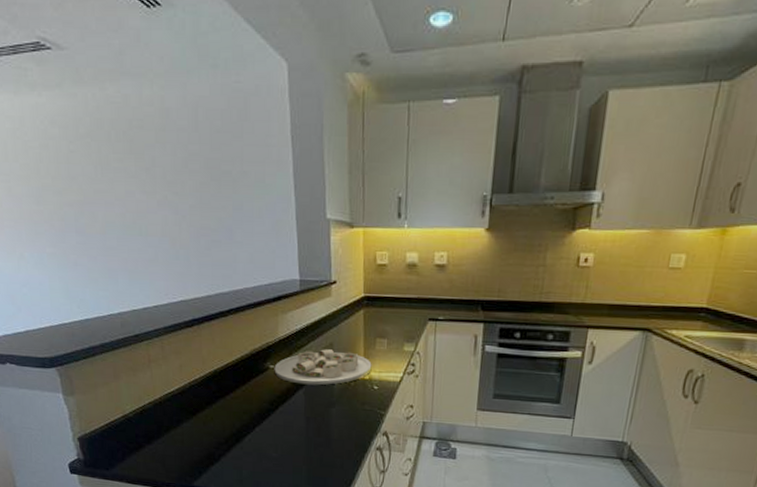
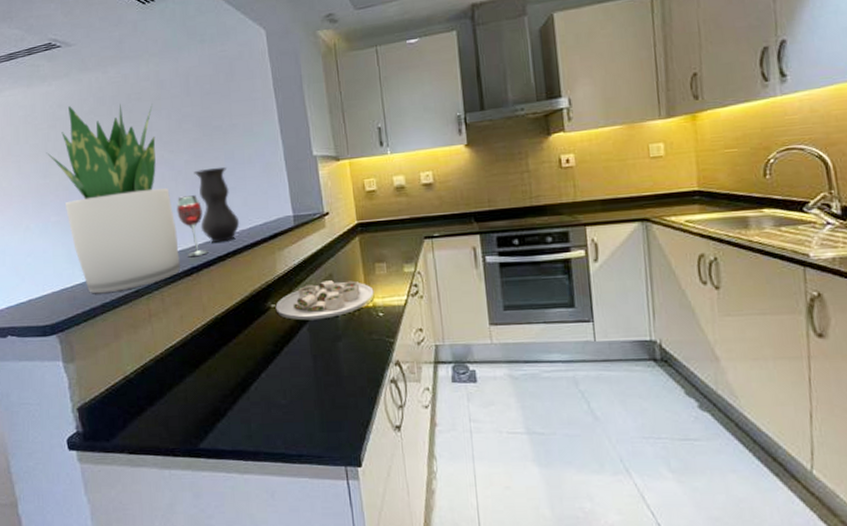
planter: none [38,124,181,334] -> present [46,103,180,294]
wineglass: none [179,244,210,309] -> present [176,195,208,258]
vase: none [199,217,244,297] -> present [194,167,240,243]

